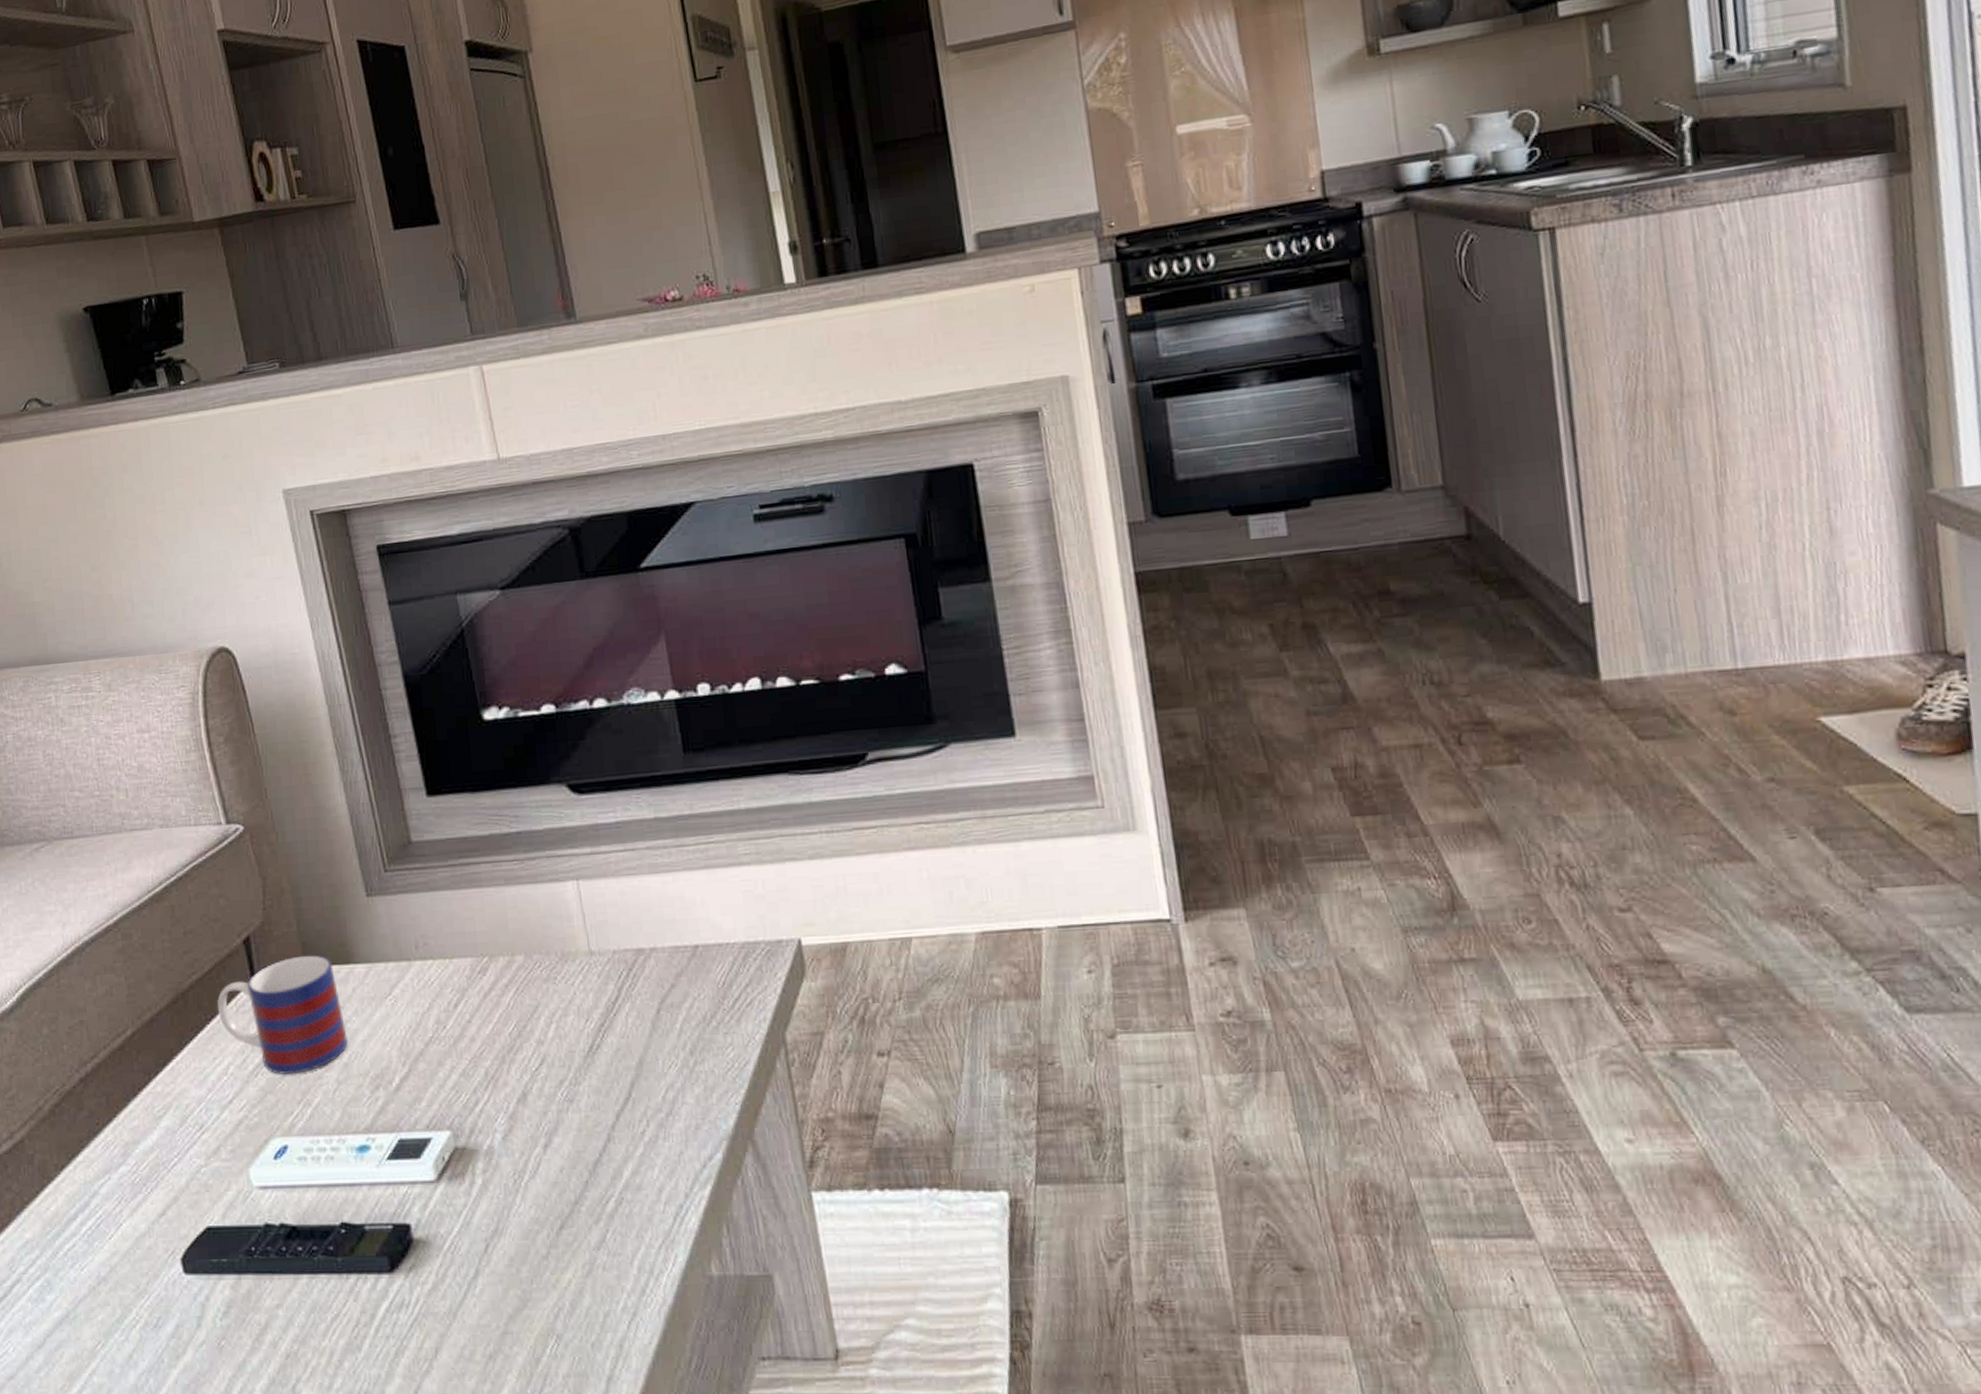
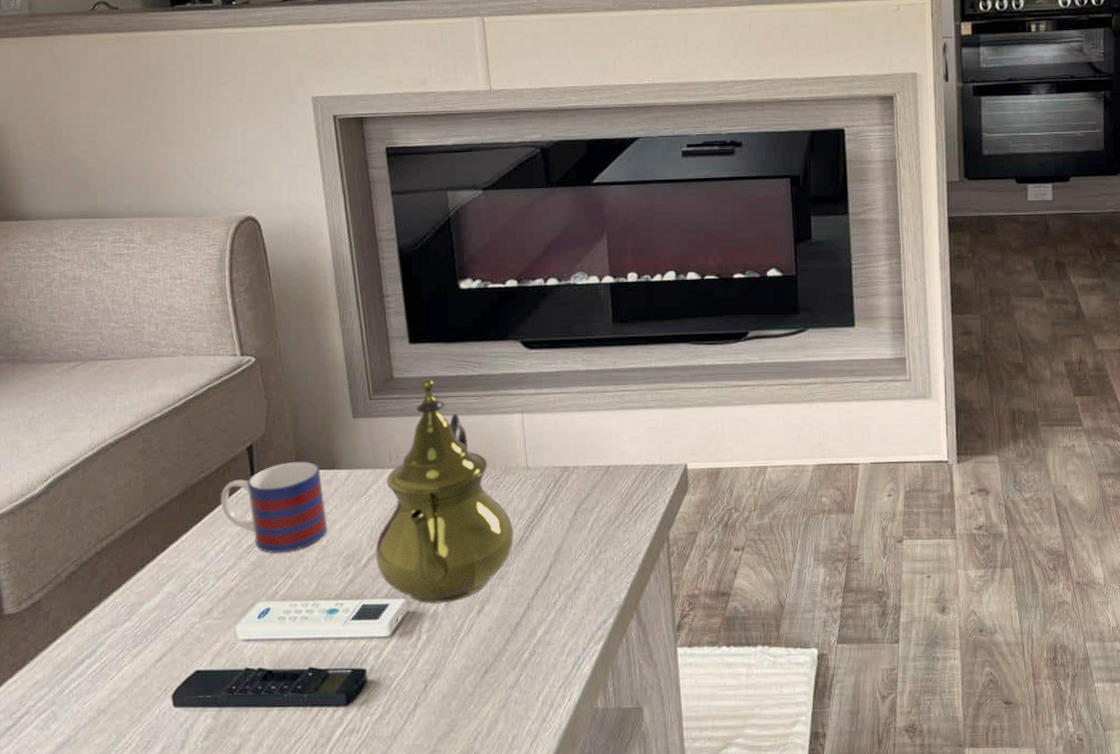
teapot: none [408,841,581,1136] -> present [375,379,514,603]

